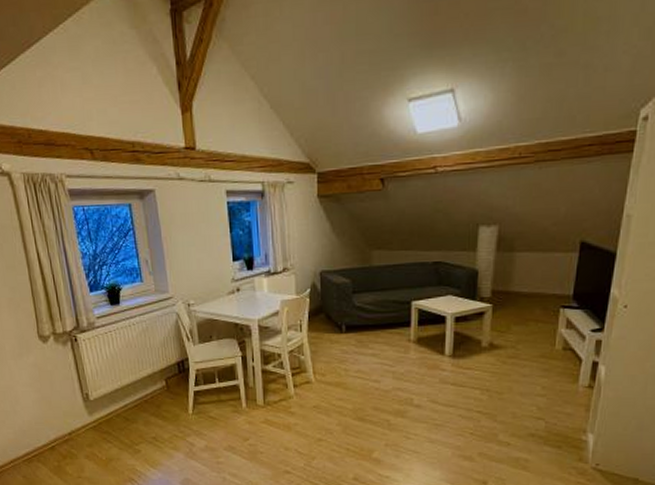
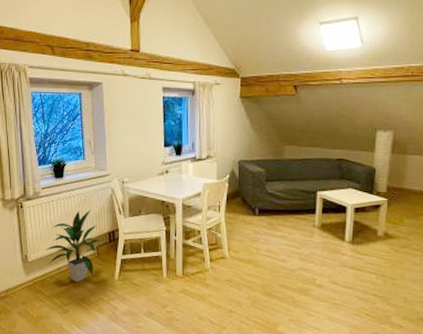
indoor plant: none [106,338,172,420] -> present [44,209,103,283]

